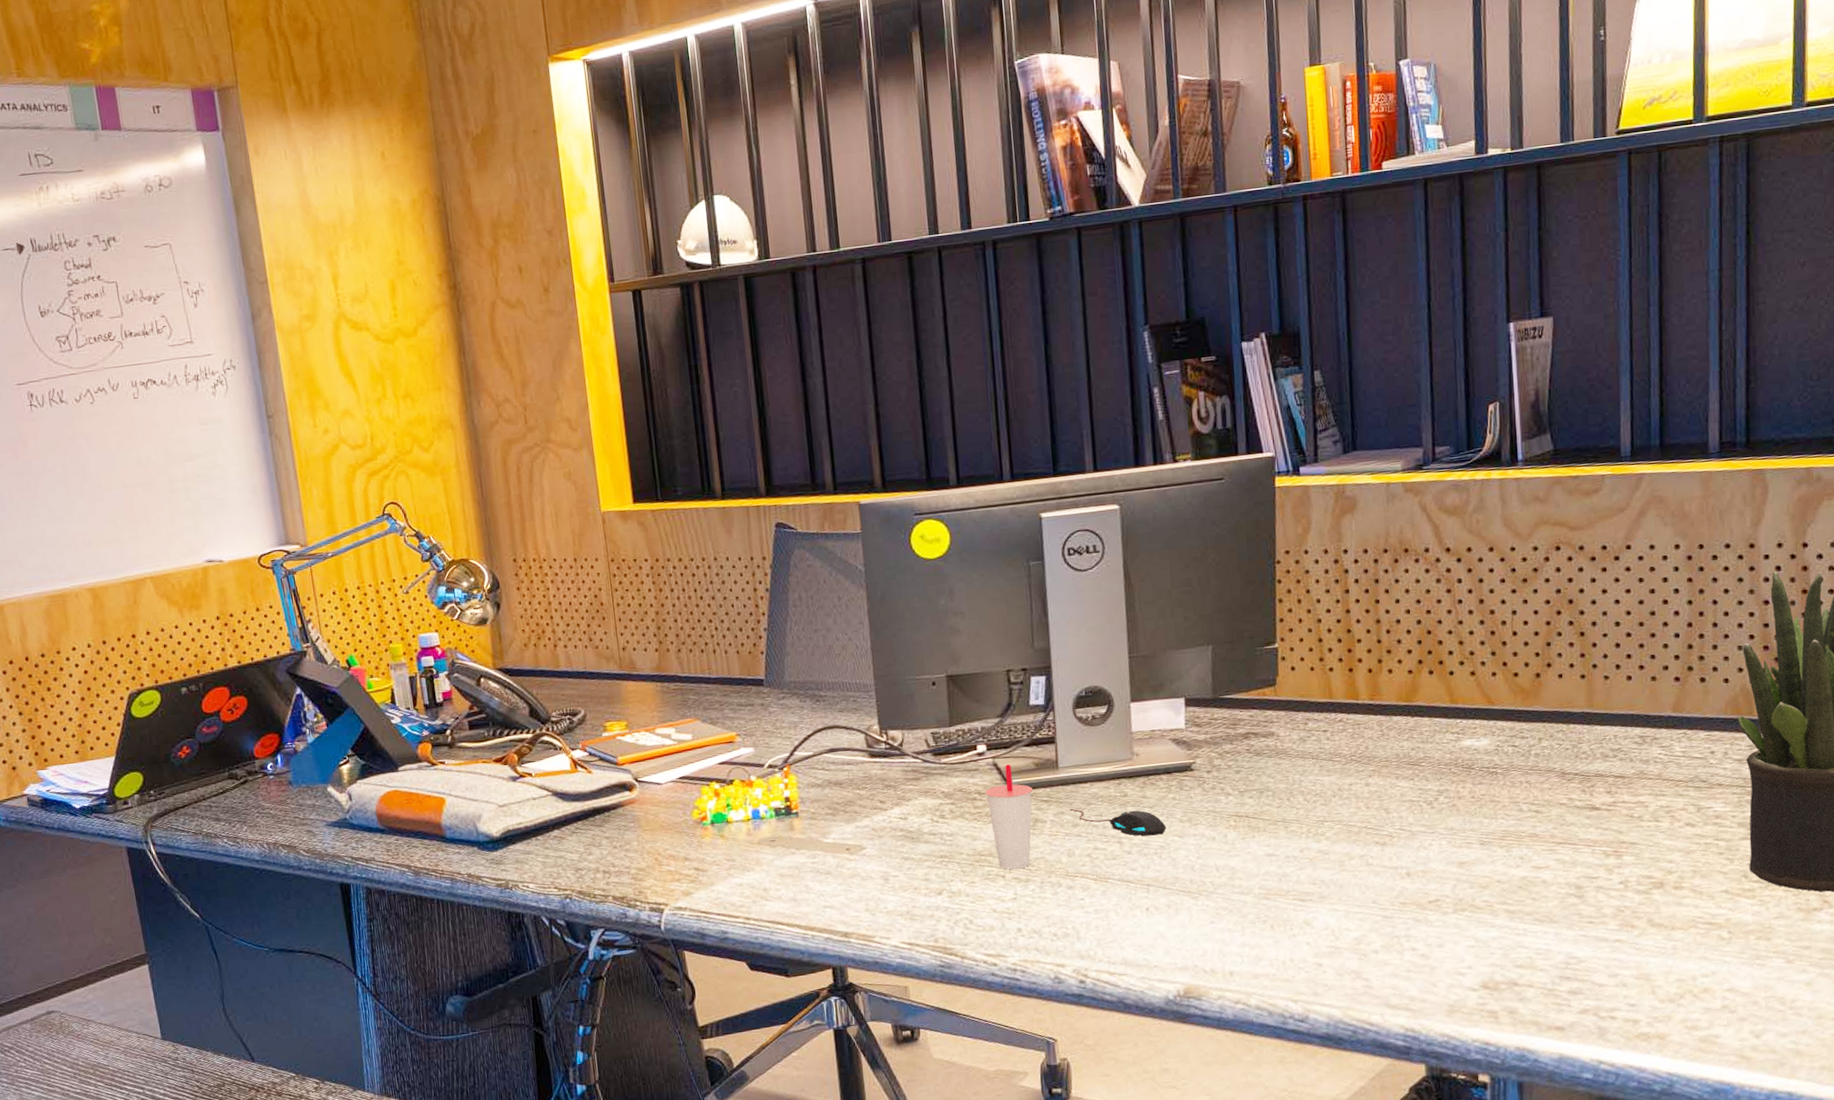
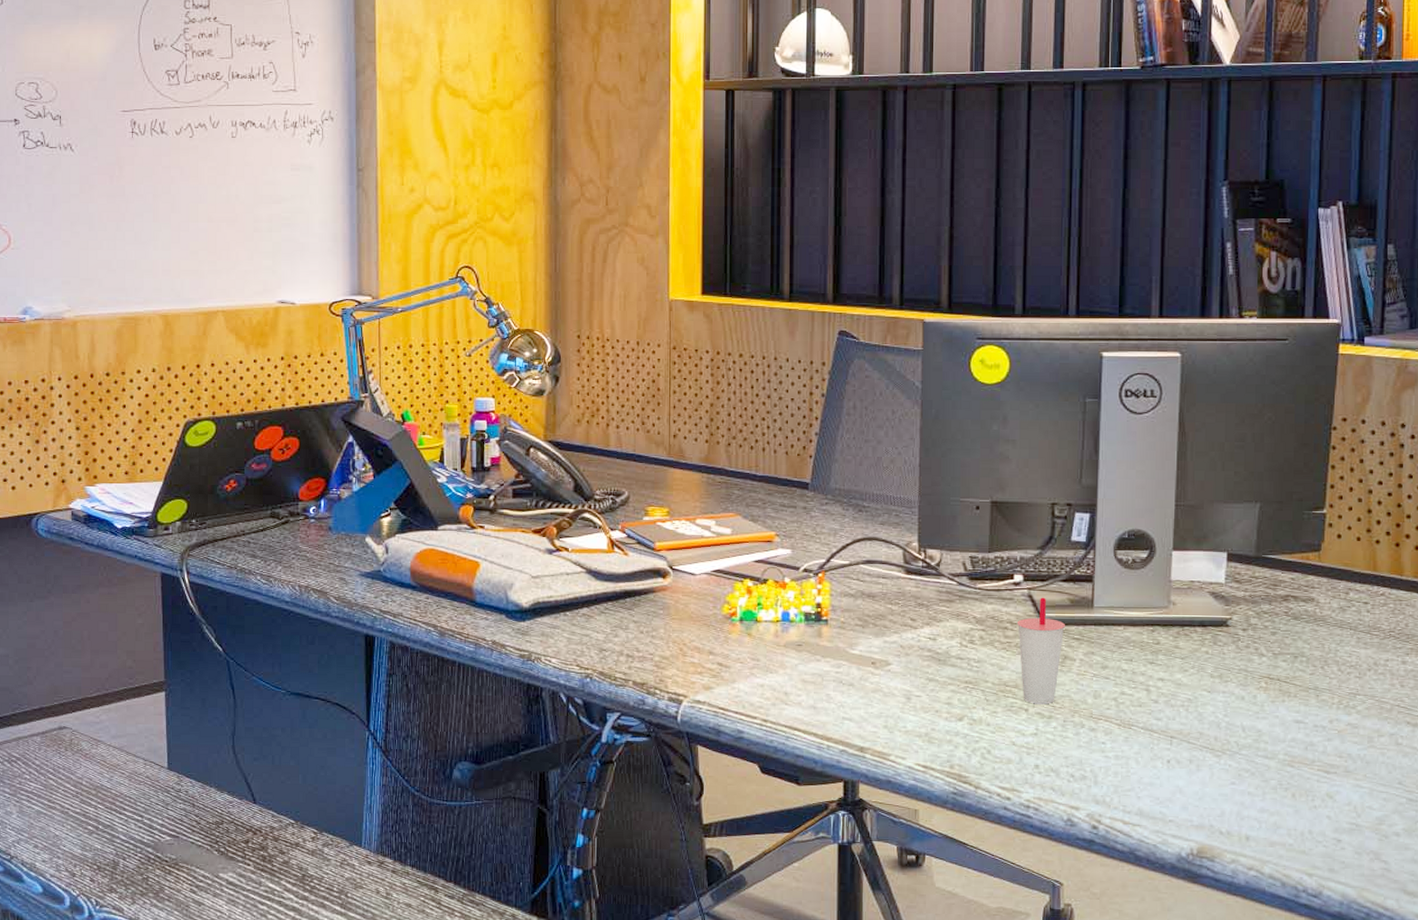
mouse: present [1069,809,1166,836] -> none [1100,651,1196,687]

